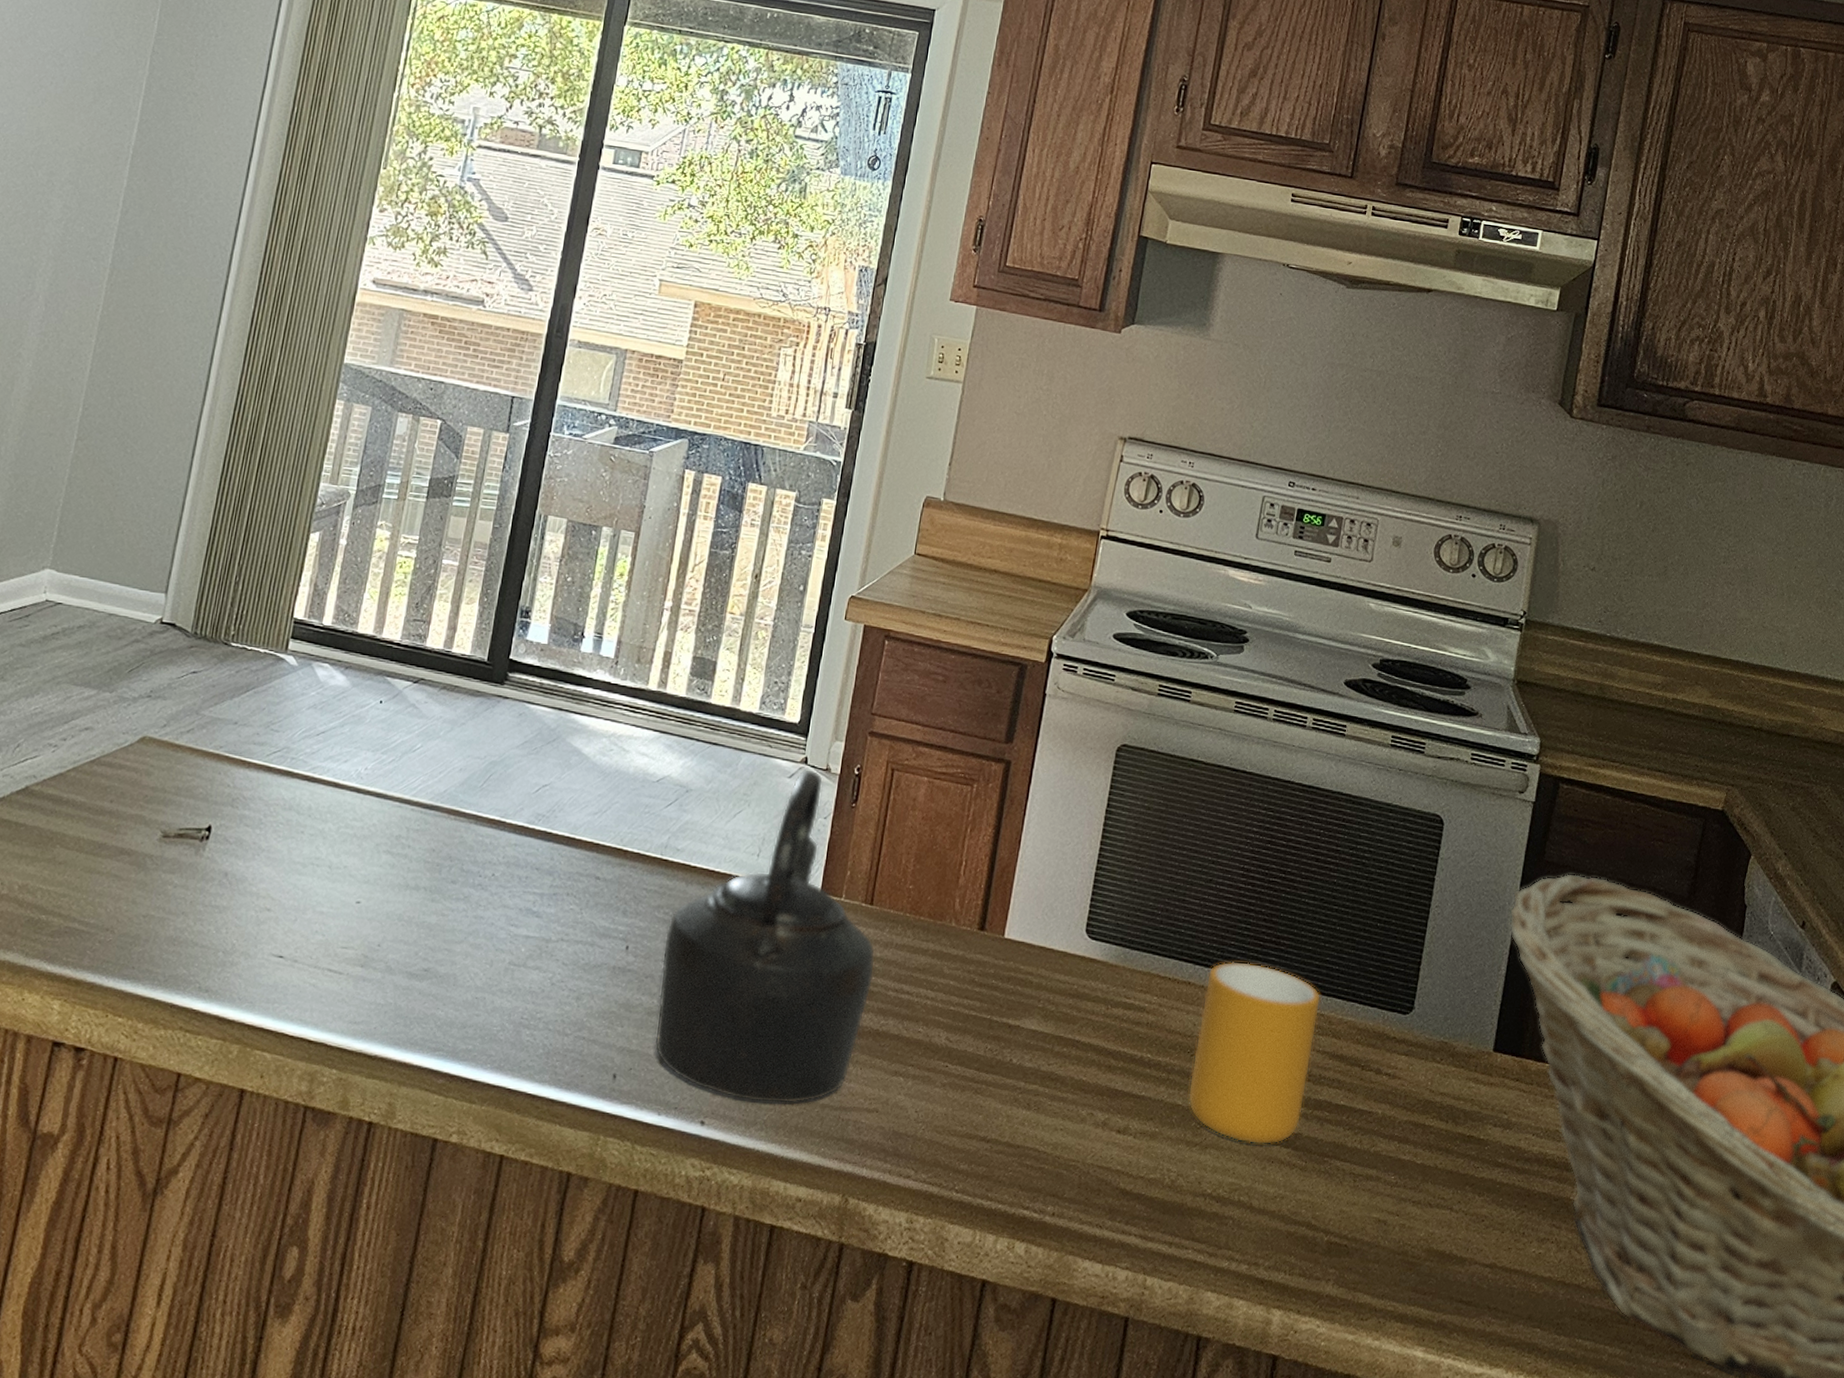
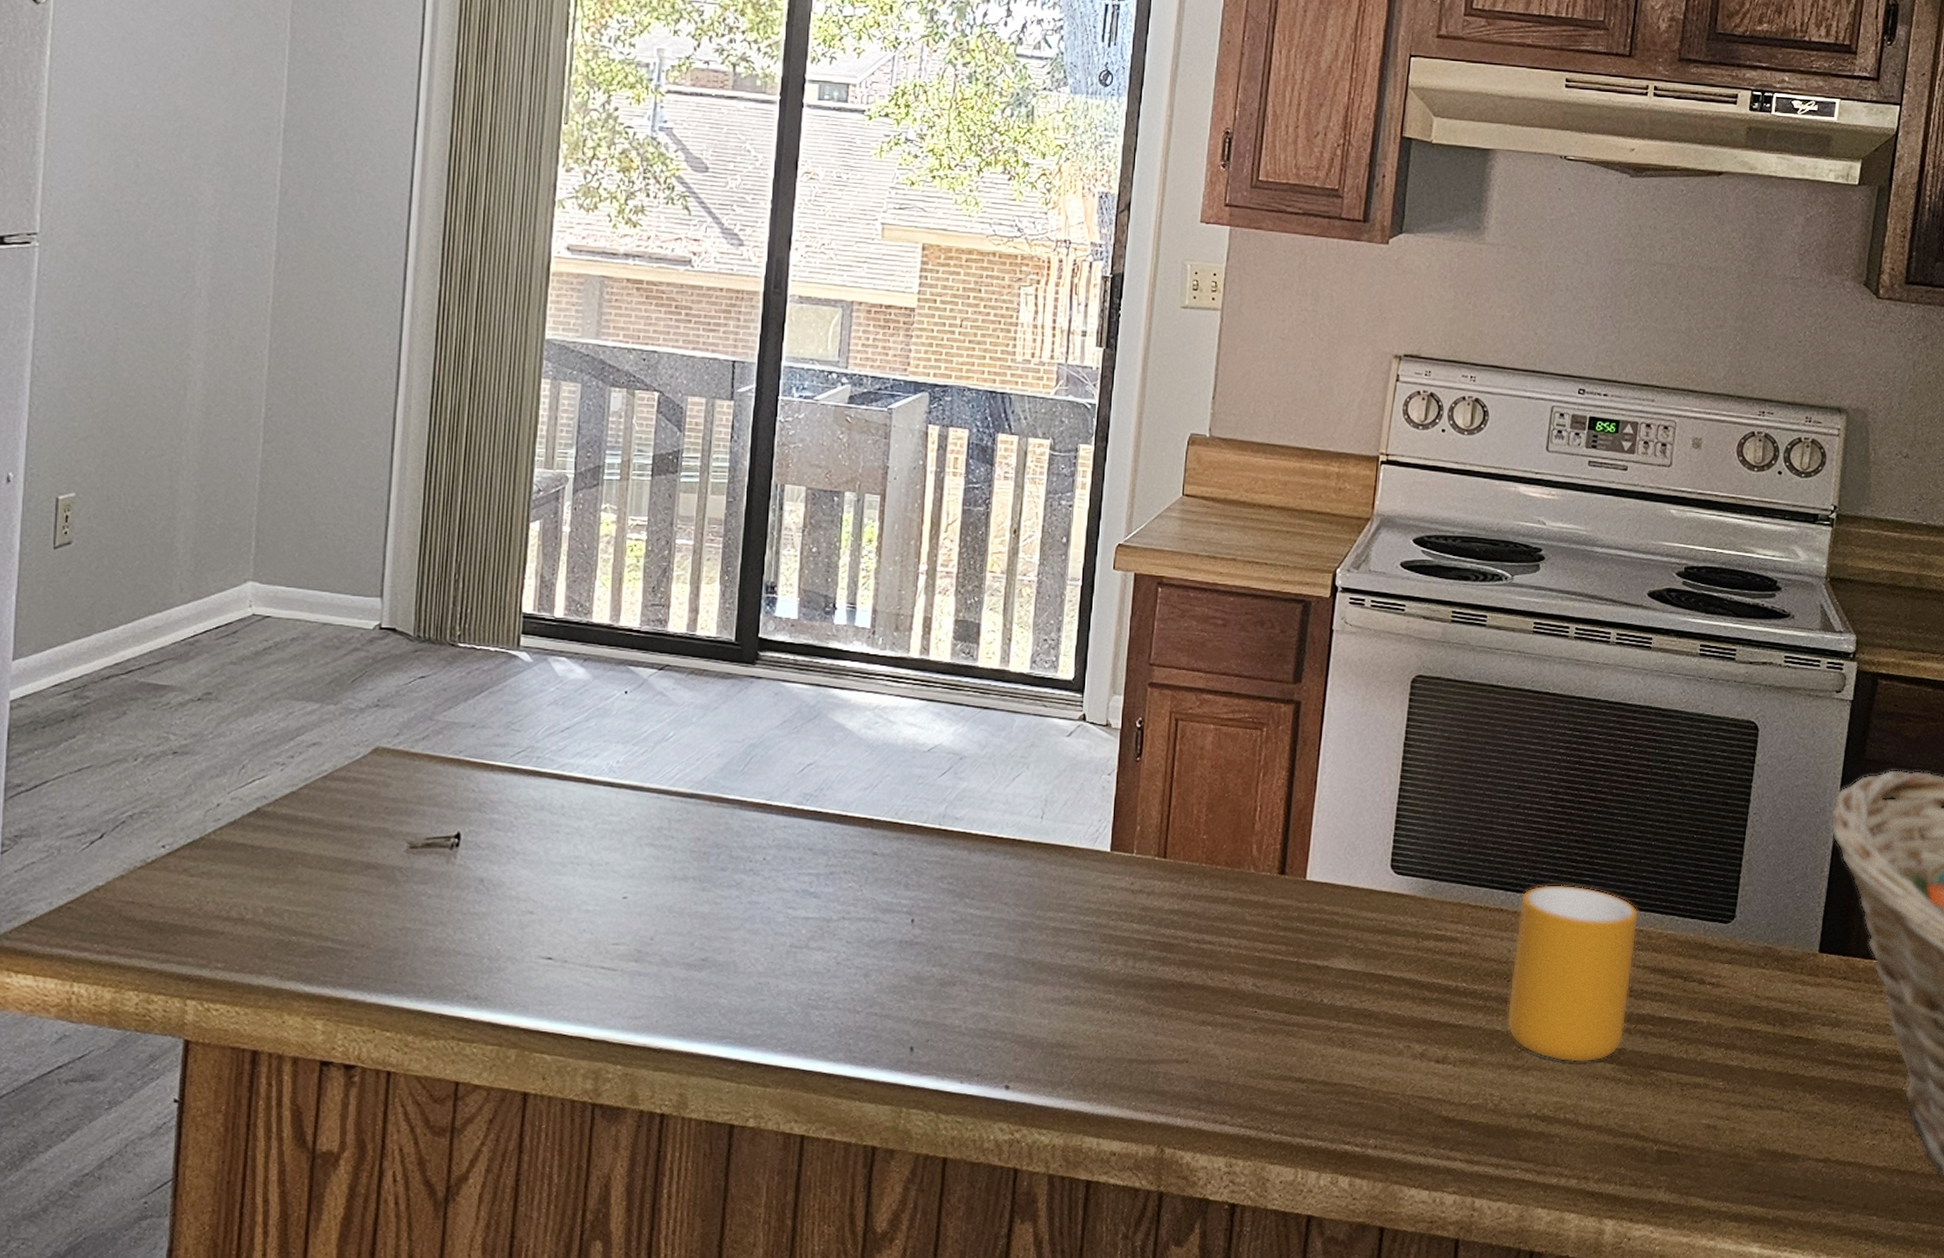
kettle: present [654,769,876,1104] -> none [950,727,1174,1063]

